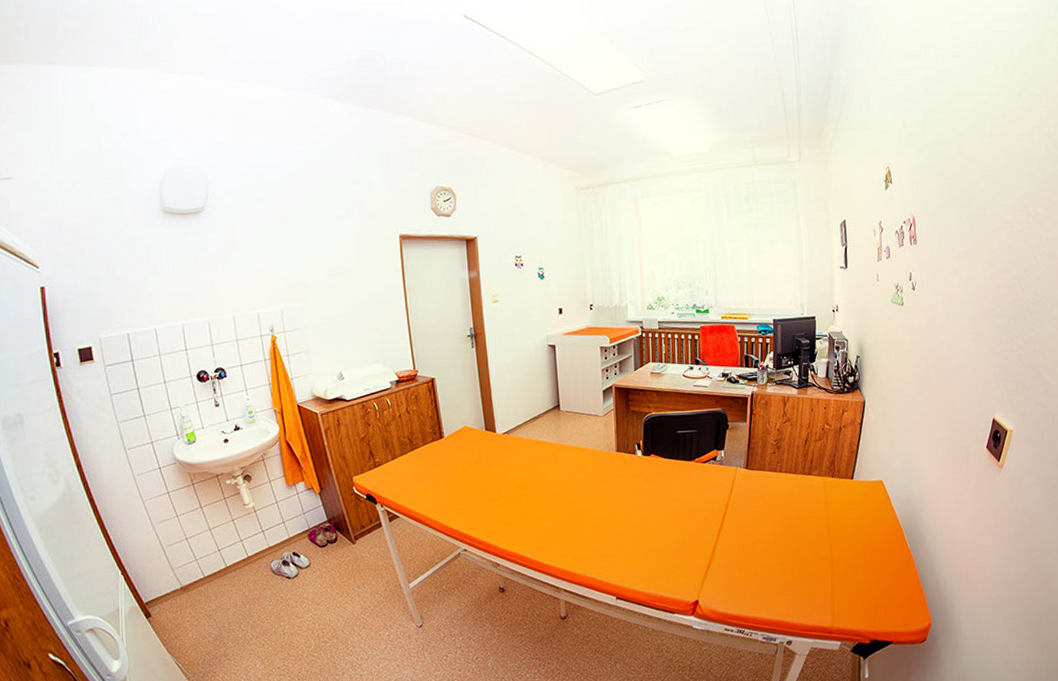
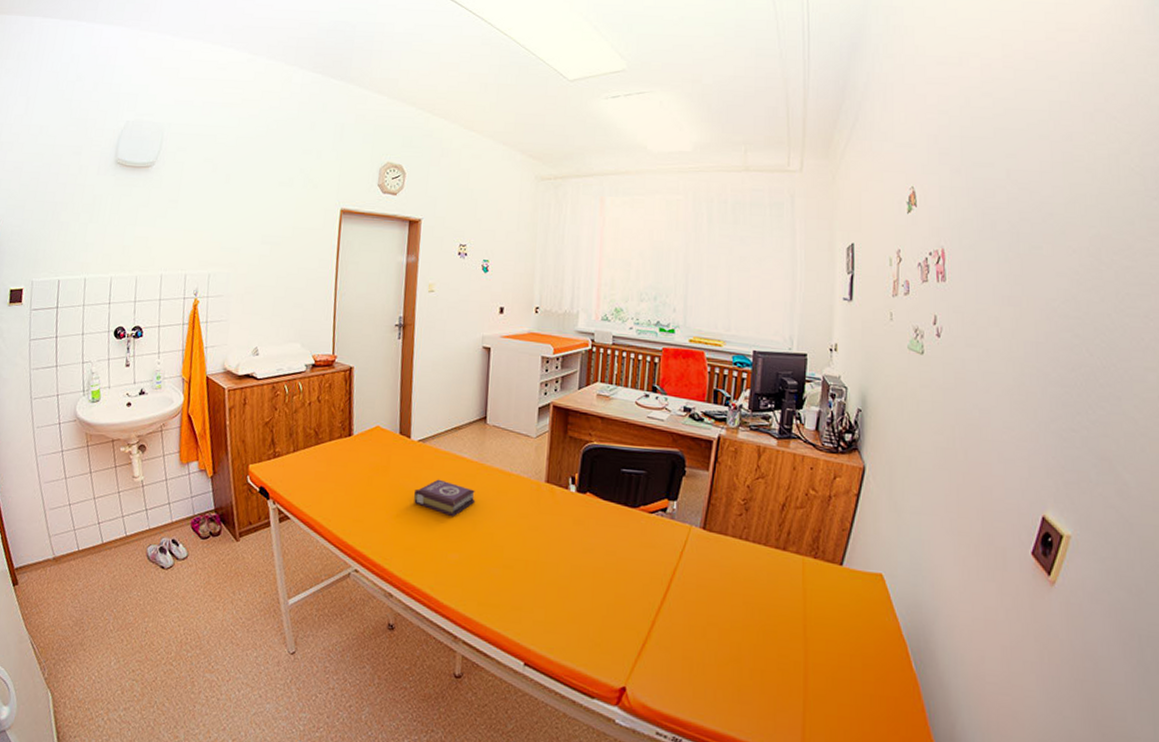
book: none [505,463,560,493] -> present [413,479,476,517]

